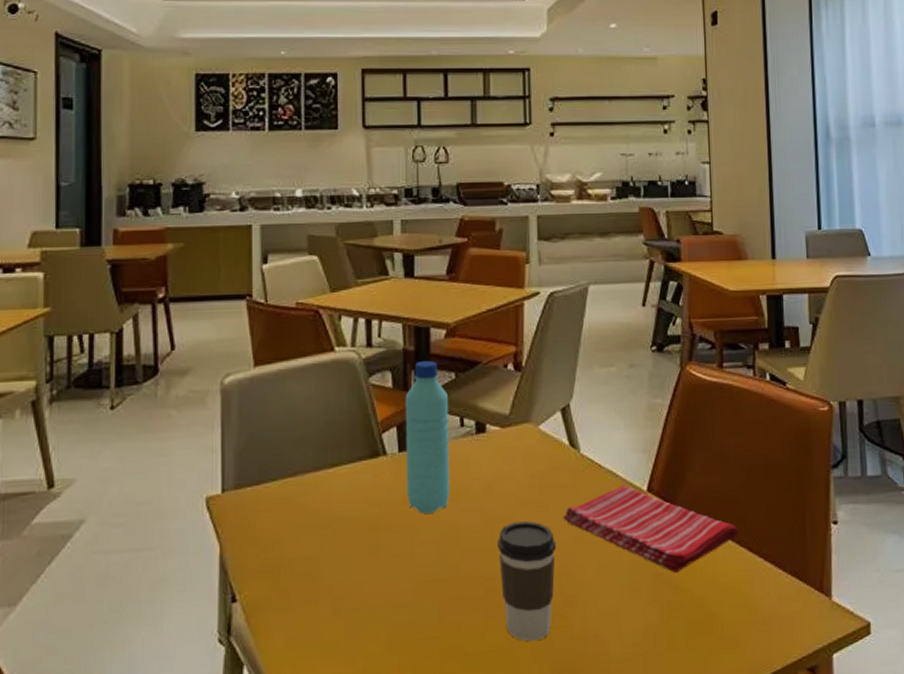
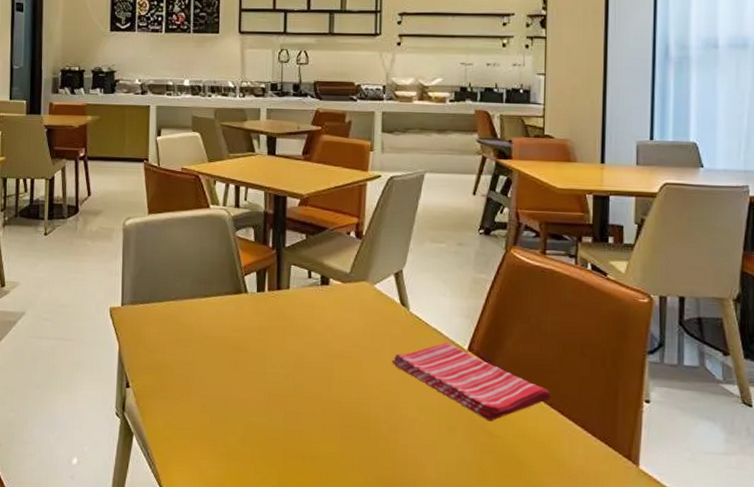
water bottle: present [405,360,451,514] -> none [262,222,300,343]
coffee cup: present [497,521,557,642] -> none [335,359,385,456]

